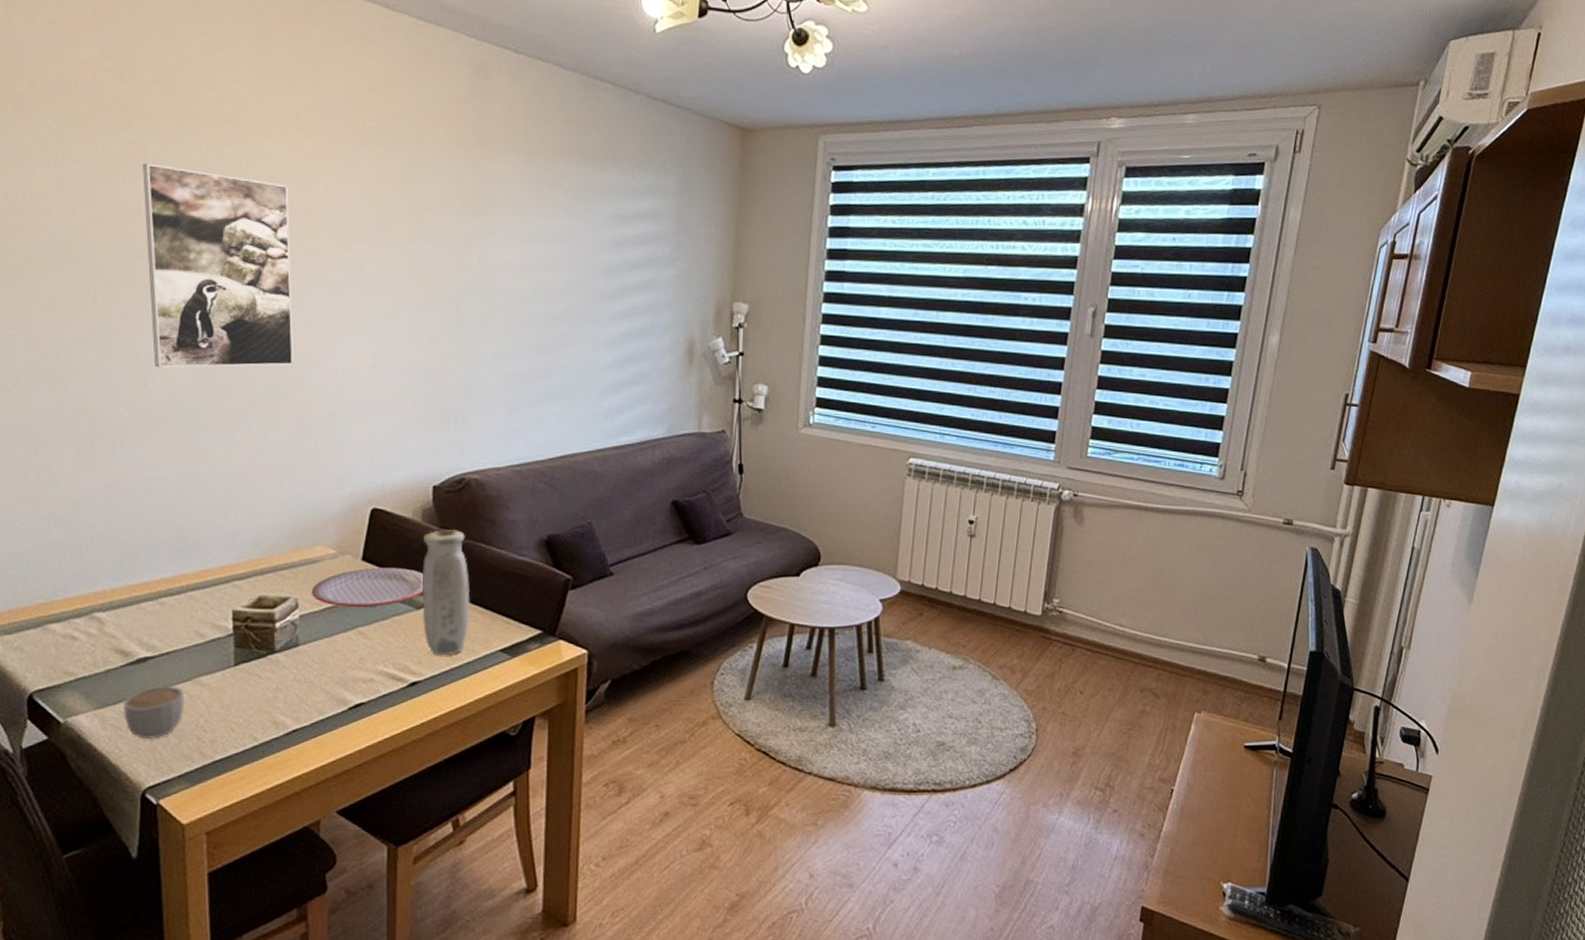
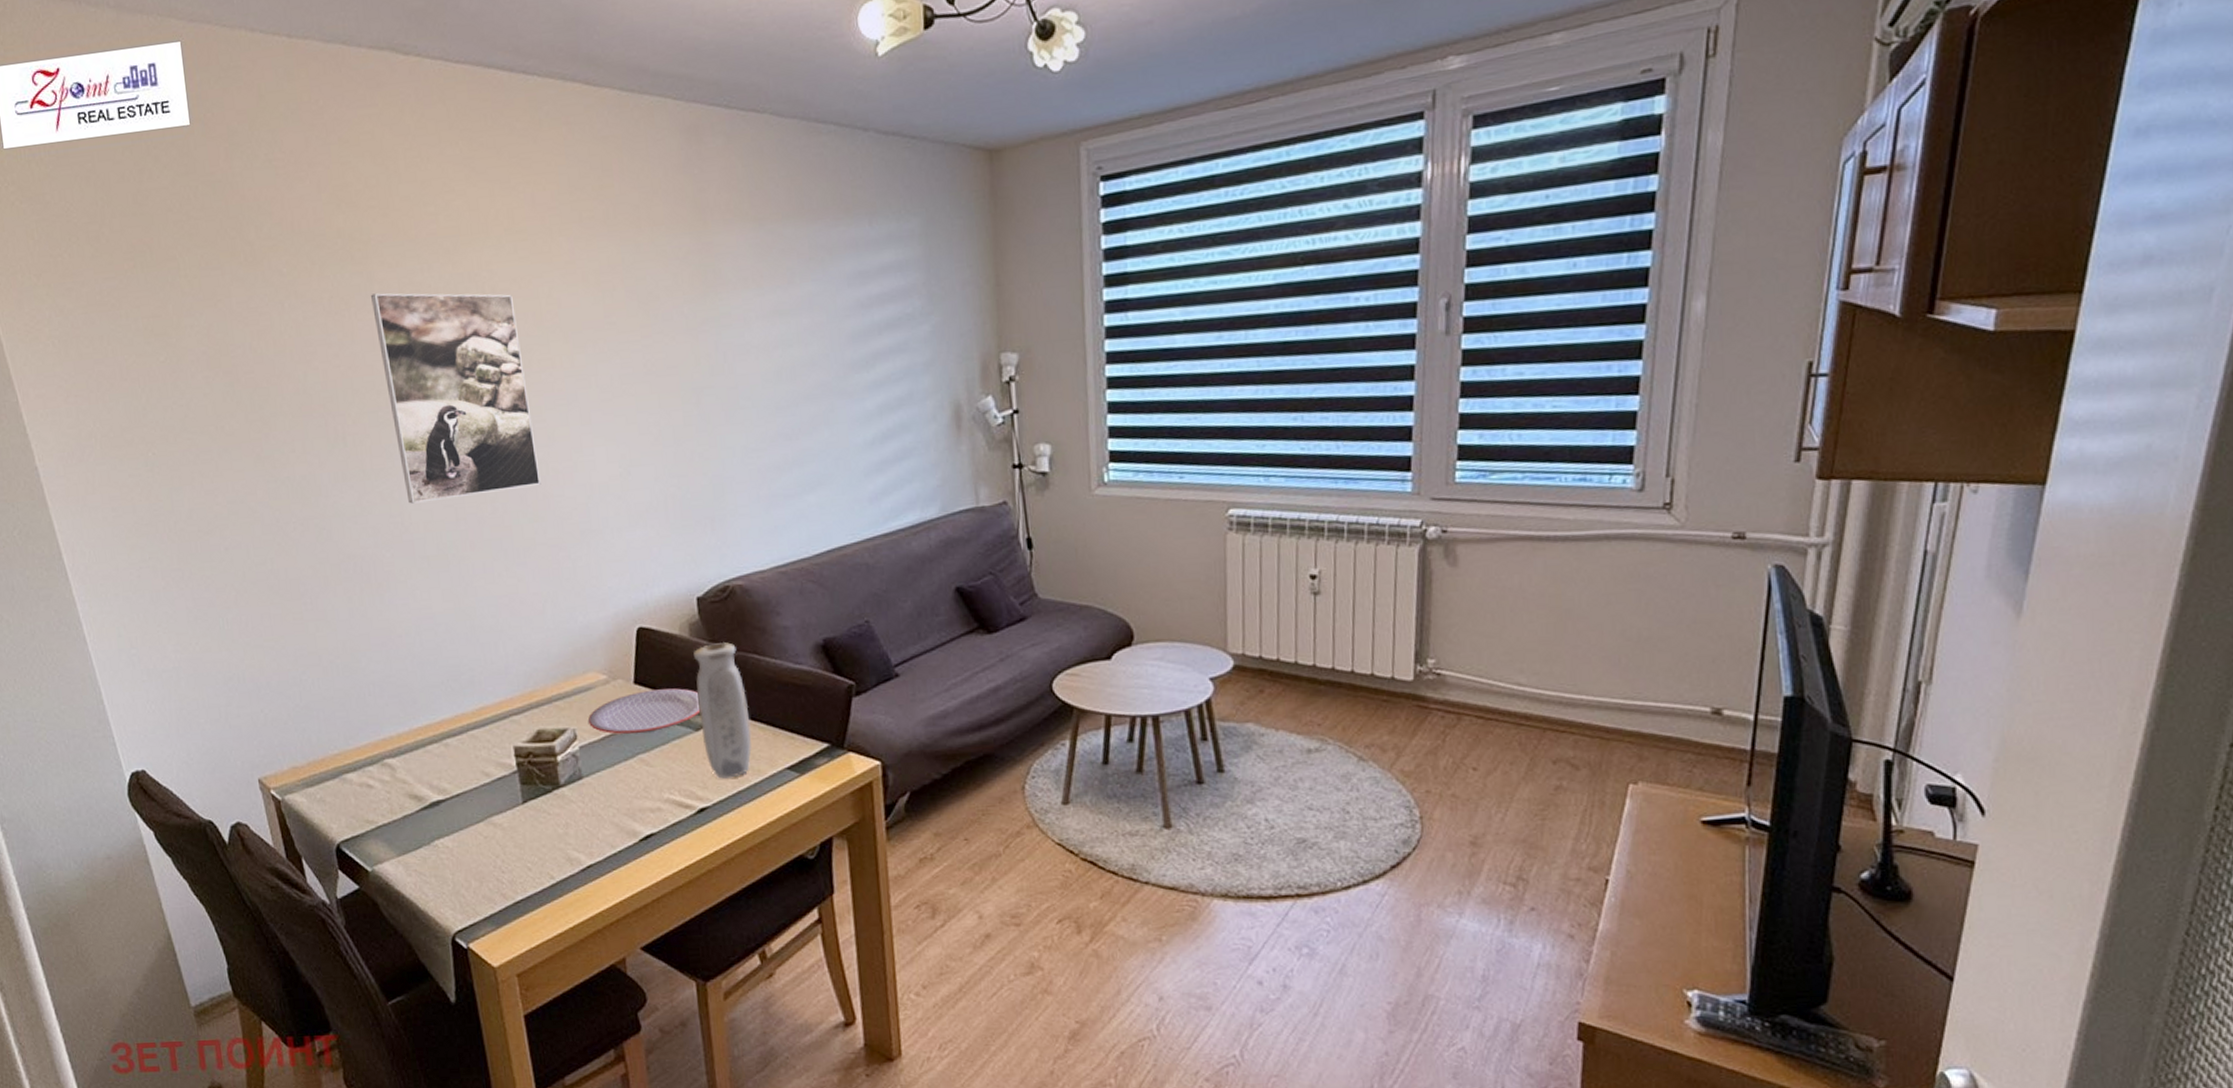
mug: present [123,687,185,739] -> none [423,828,481,883]

